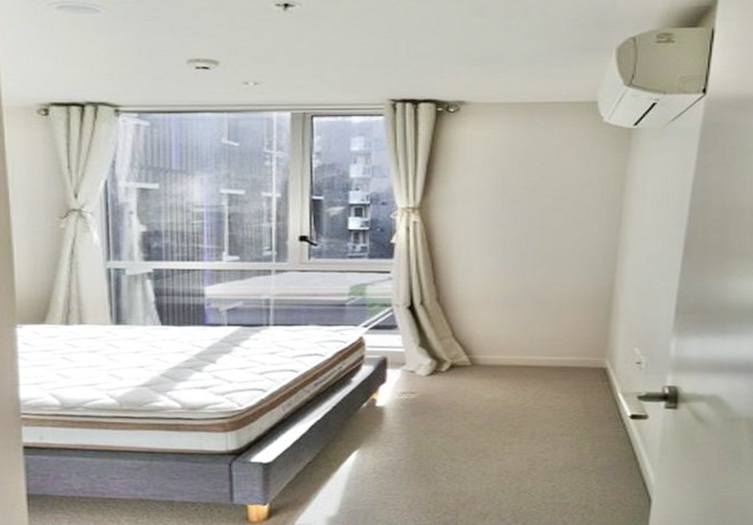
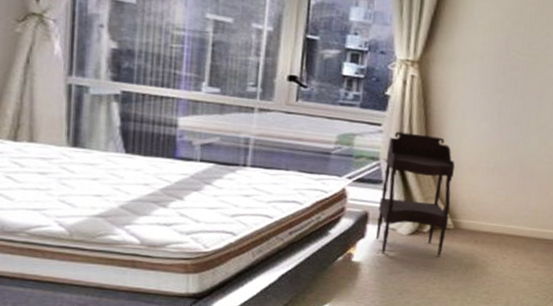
side table: none [396,277,466,396] -> present [376,131,455,257]

